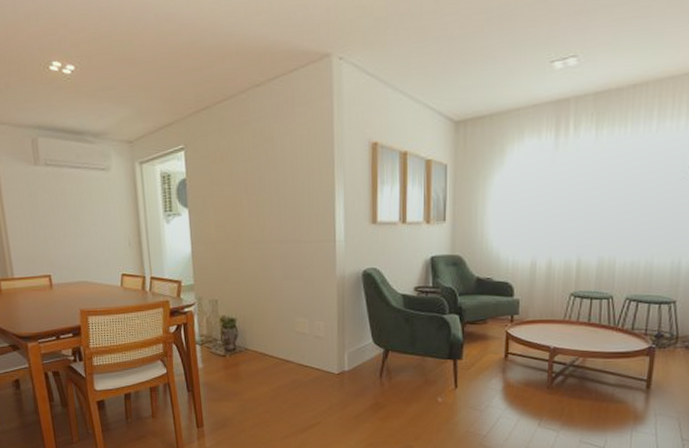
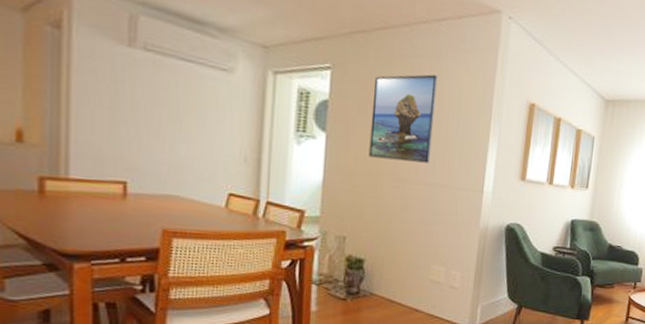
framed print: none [222,135,281,224] -> present [369,74,438,163]

